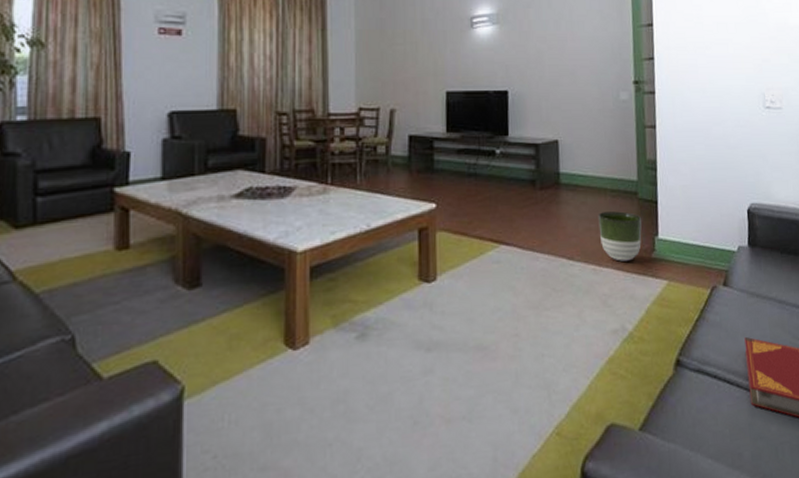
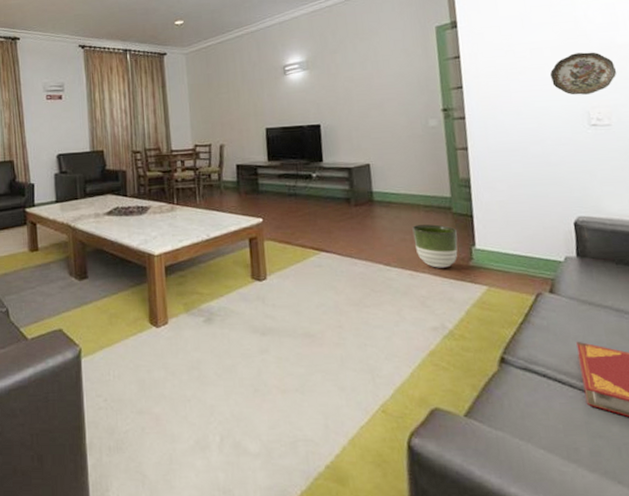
decorative plate: none [732,31,789,75] -> present [549,52,617,95]

